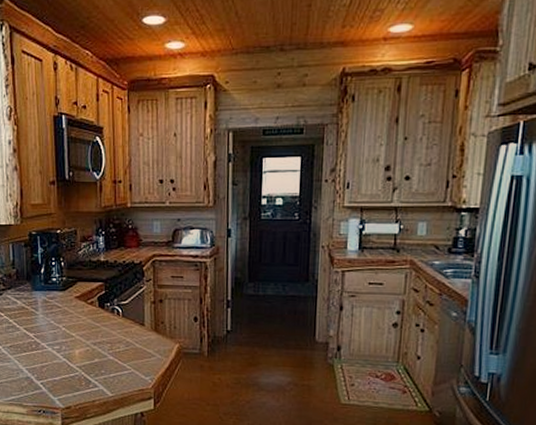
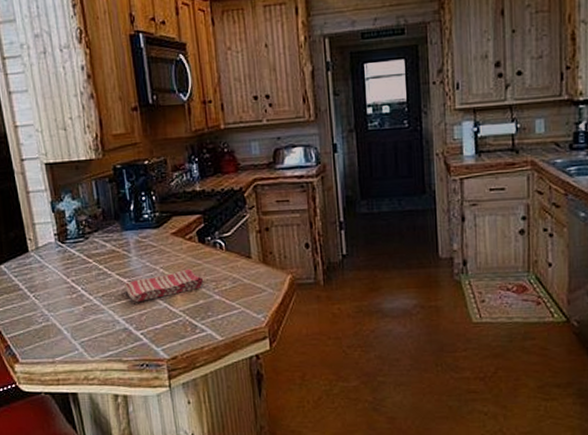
dish towel: none [30,329,100,356] -> present [124,268,204,303]

